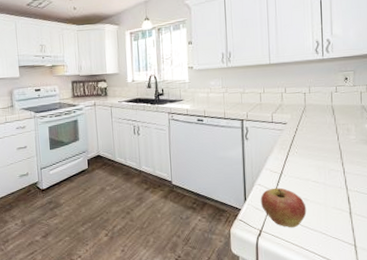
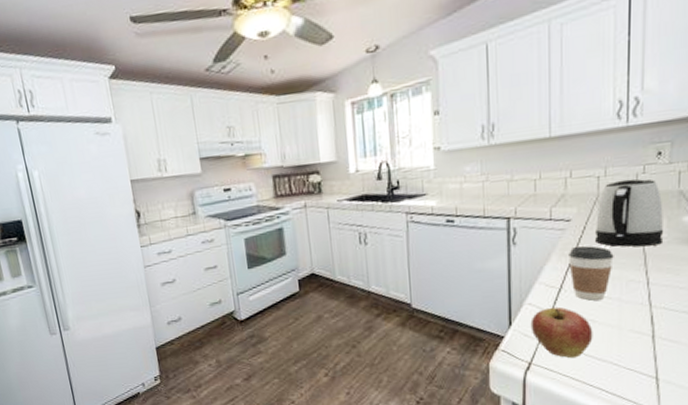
coffee cup: none [286,143,319,184] -> present [569,245,614,301]
kettle: none [304,95,353,145] -> present [596,178,664,247]

